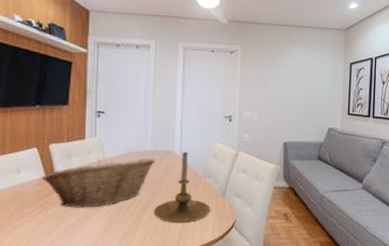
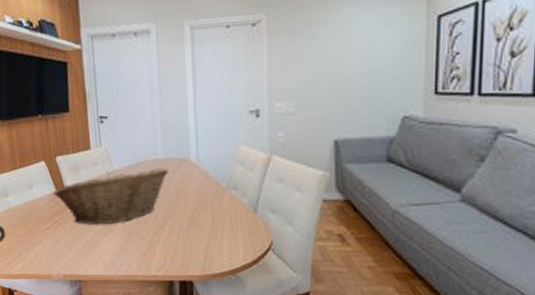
candle holder: present [153,152,210,224] -> none [172,159,239,244]

